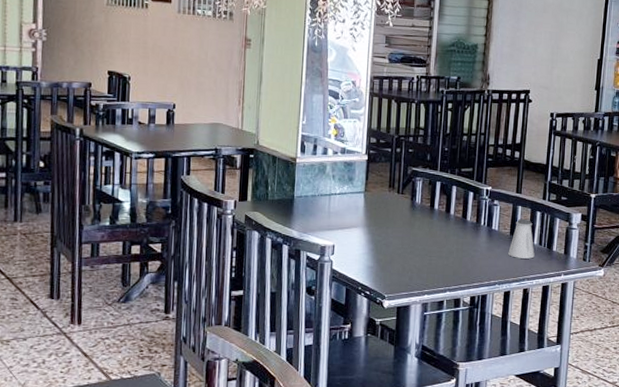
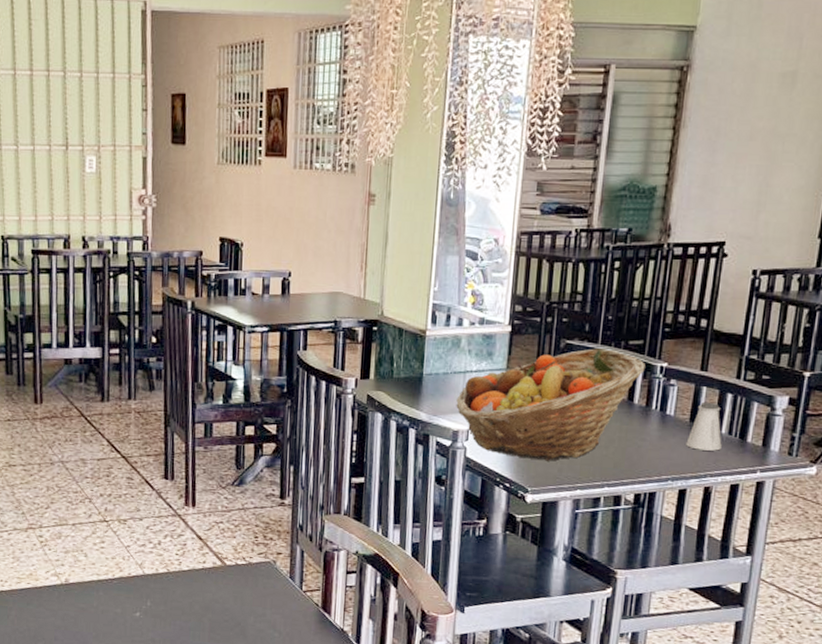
fruit basket: none [323,175,475,271] -> present [456,348,646,461]

